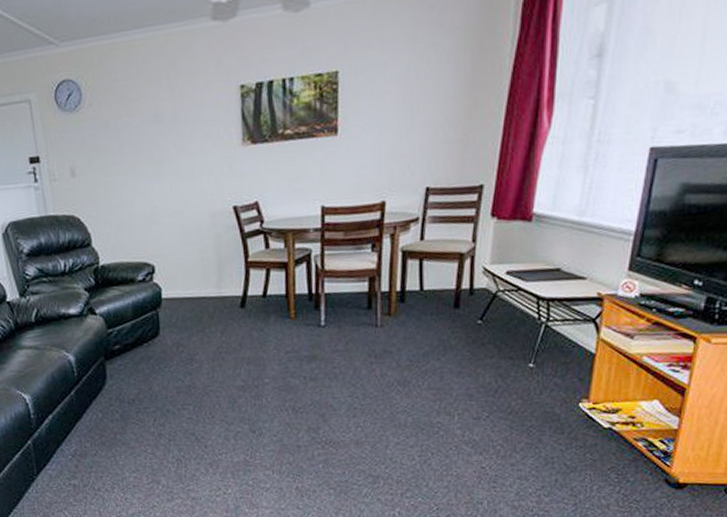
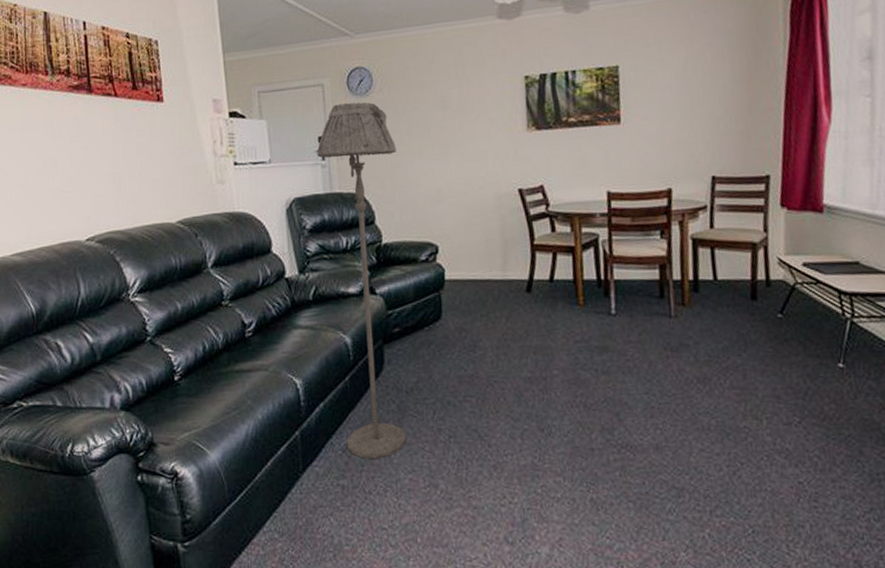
floor lamp: none [28,118,130,462] -> present [317,102,406,460]

